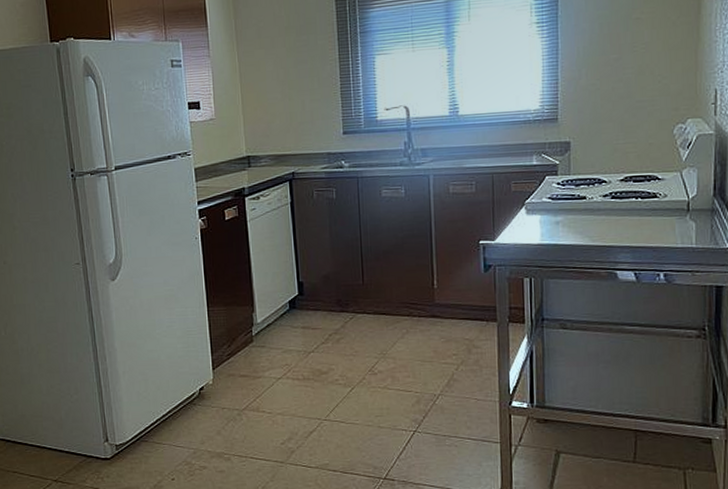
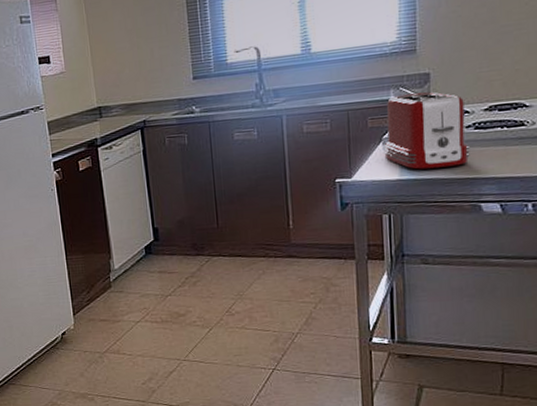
toaster: none [526,160,607,235] -> present [384,92,470,170]

